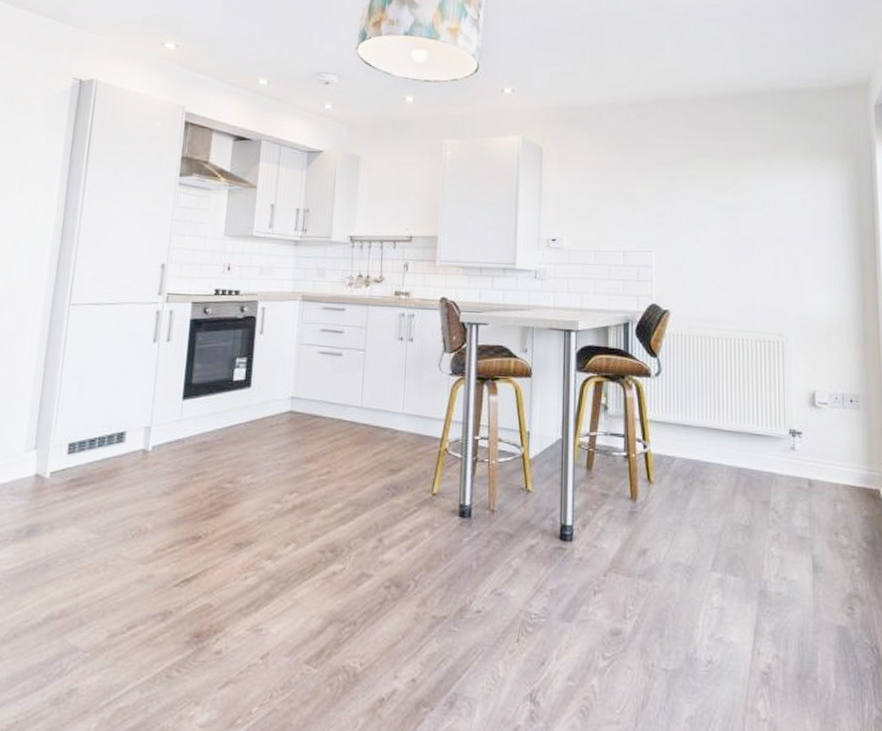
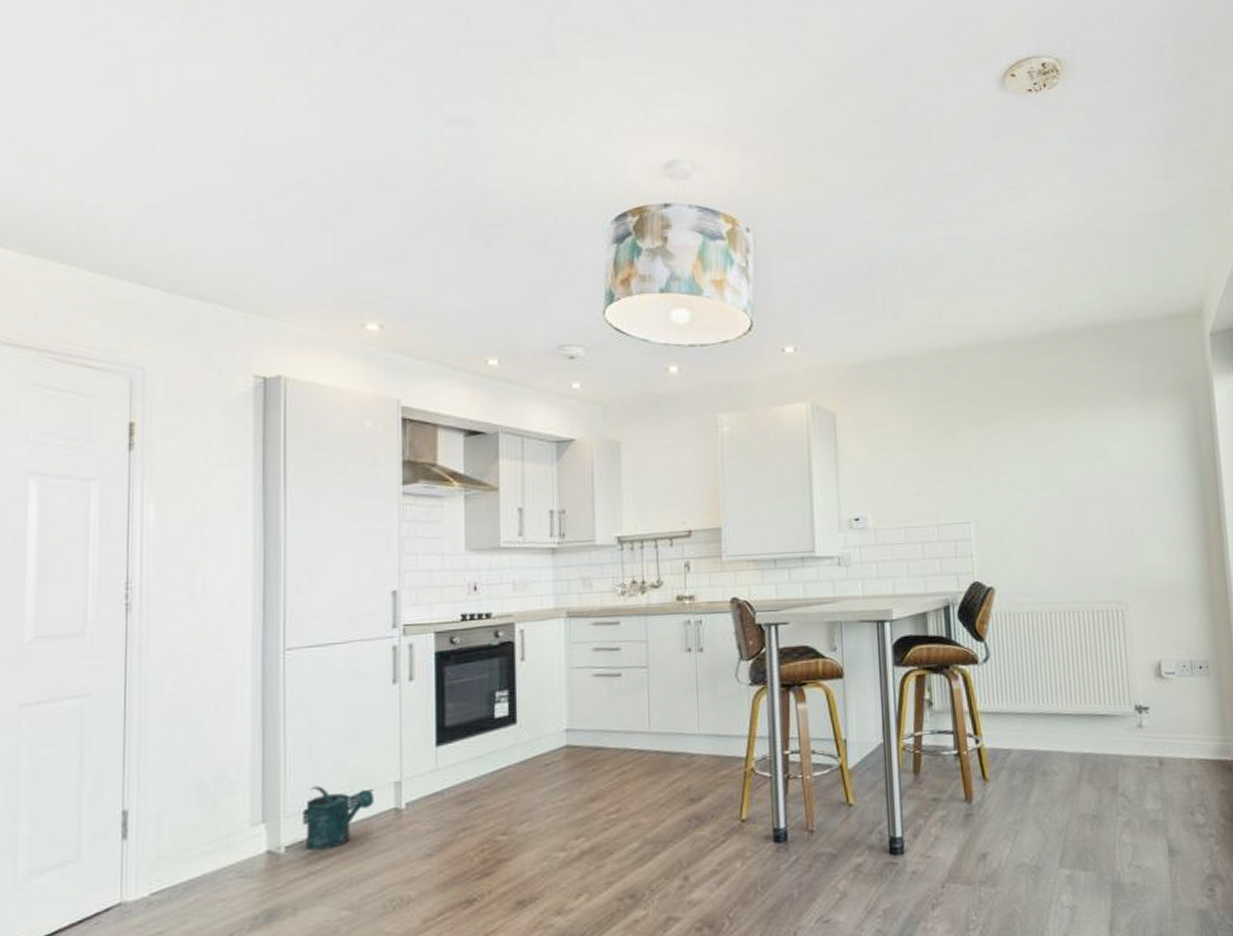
watering can: none [67,423,127,478] -> present [304,786,374,851]

